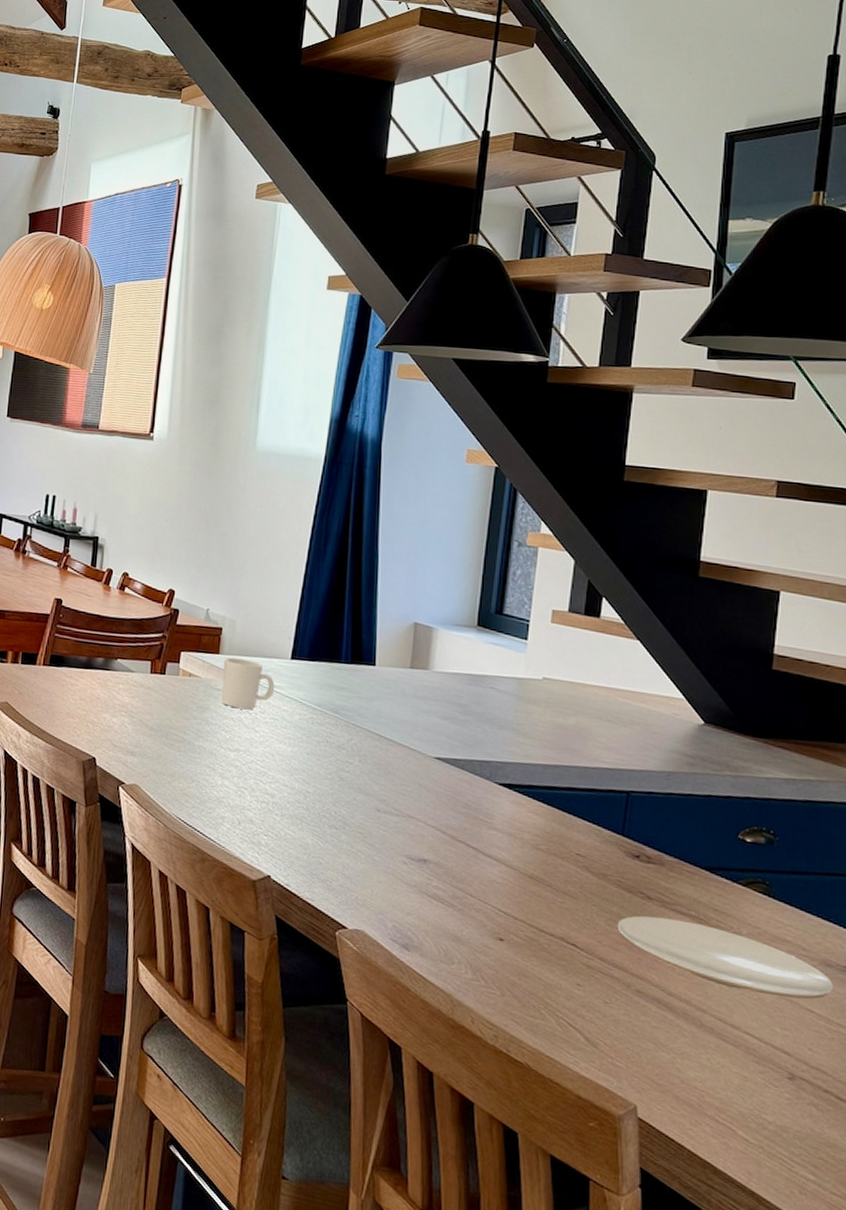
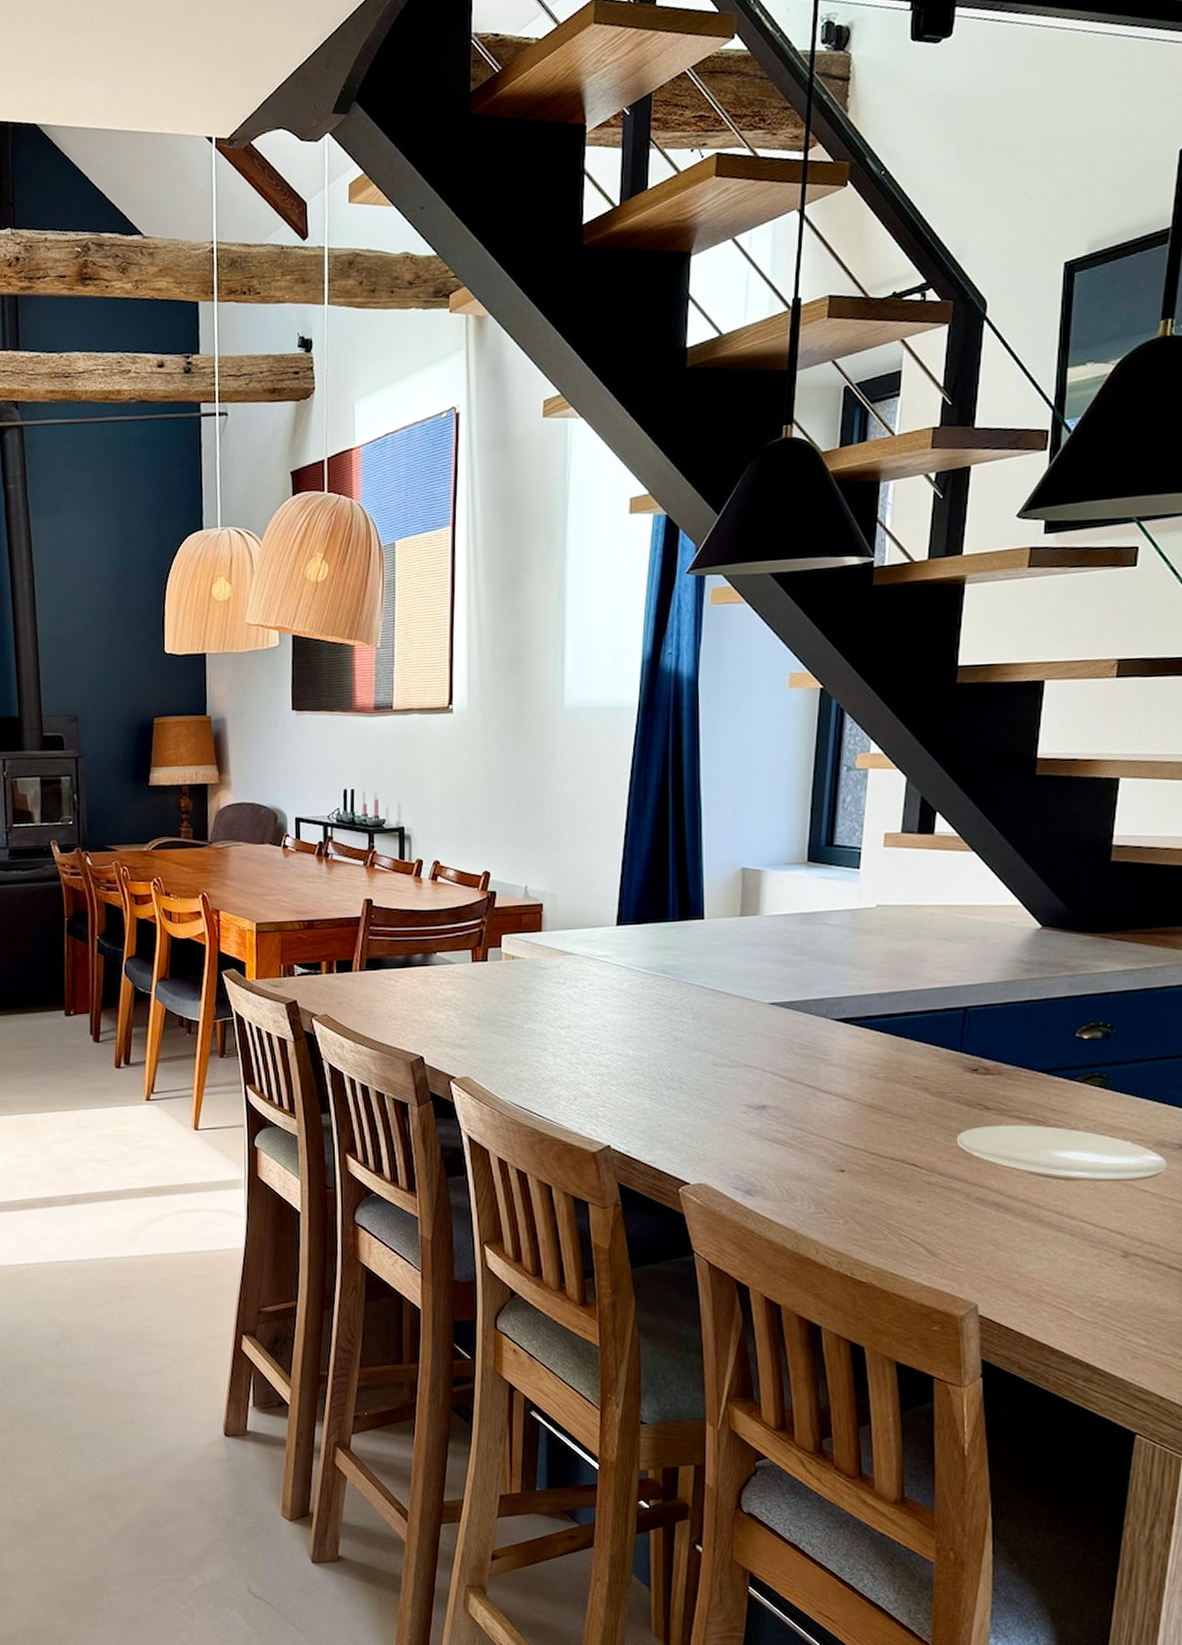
mug: present [222,657,275,710] -> none [547,932,602,985]

